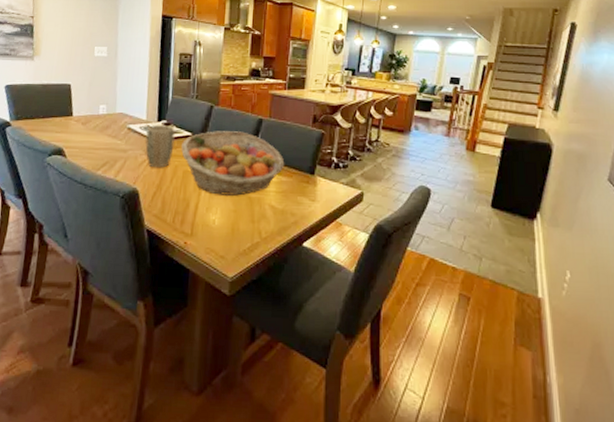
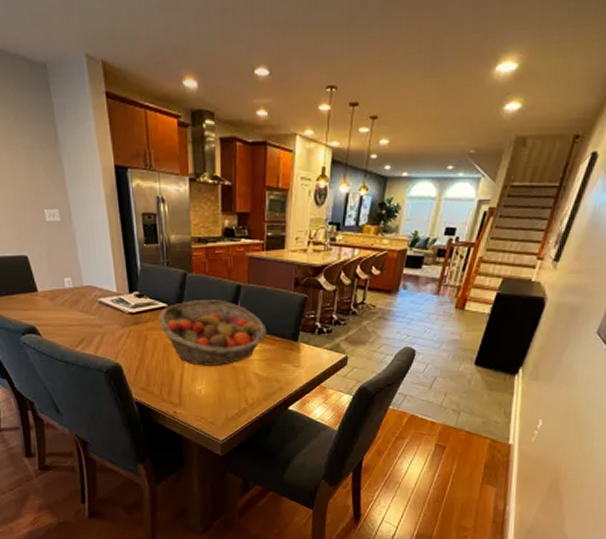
plant pot: present [145,125,175,168] -> none [118,297,151,342]

